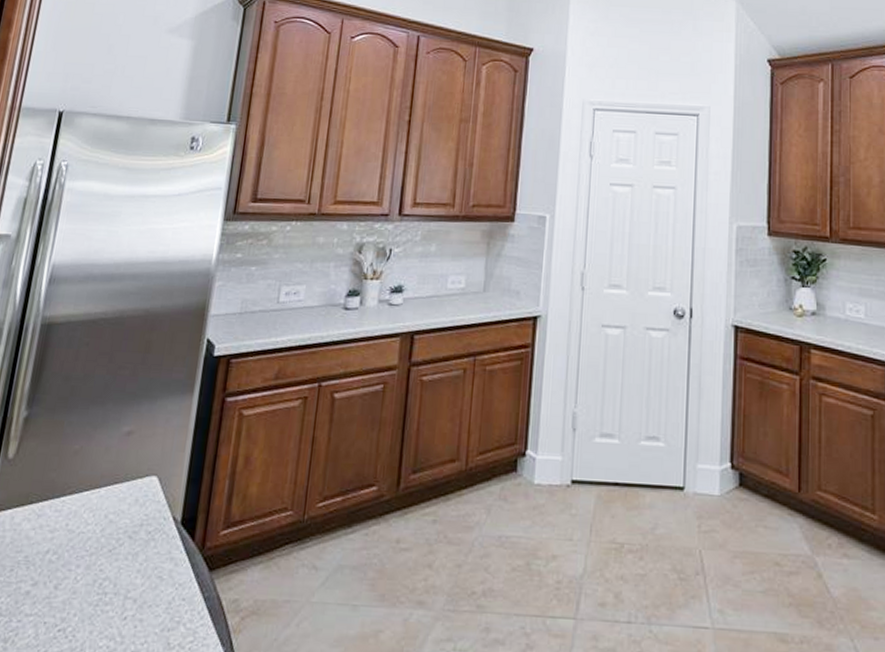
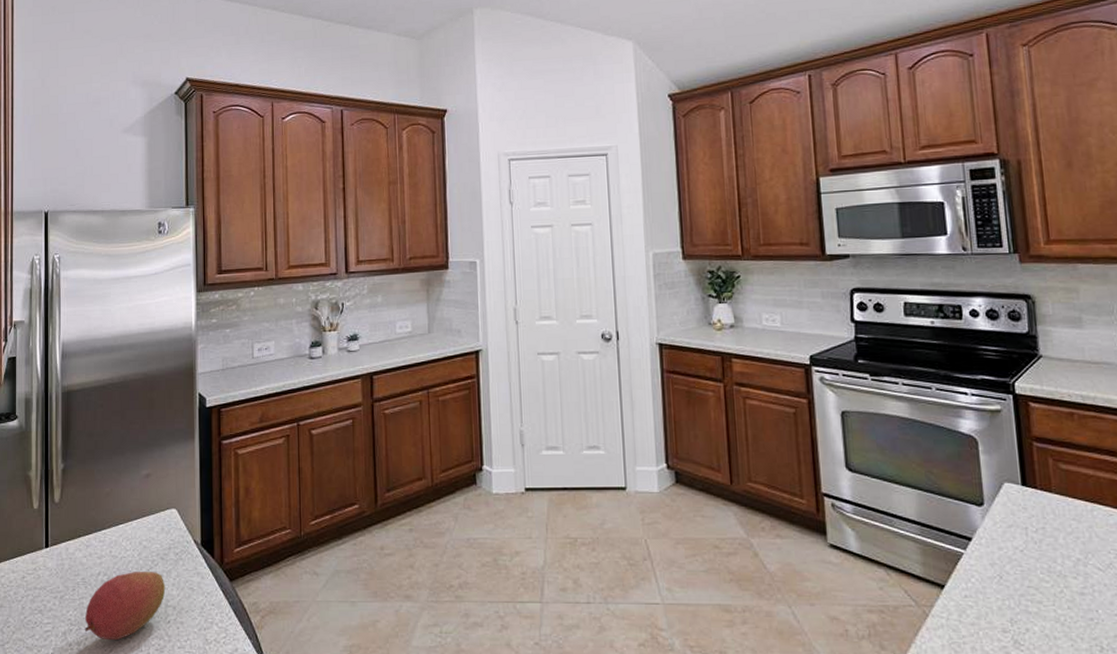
fruit: none [16,551,129,638] -> present [84,572,166,640]

